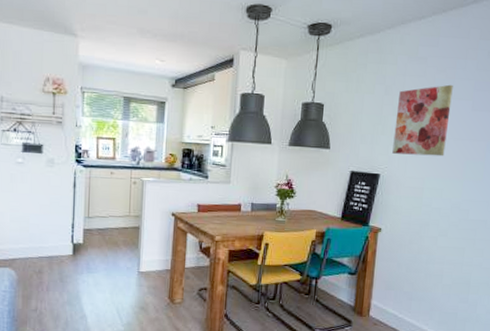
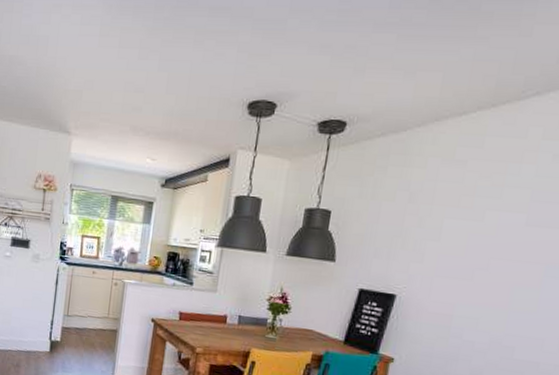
wall art: present [392,84,453,157] -> none [414,193,501,280]

